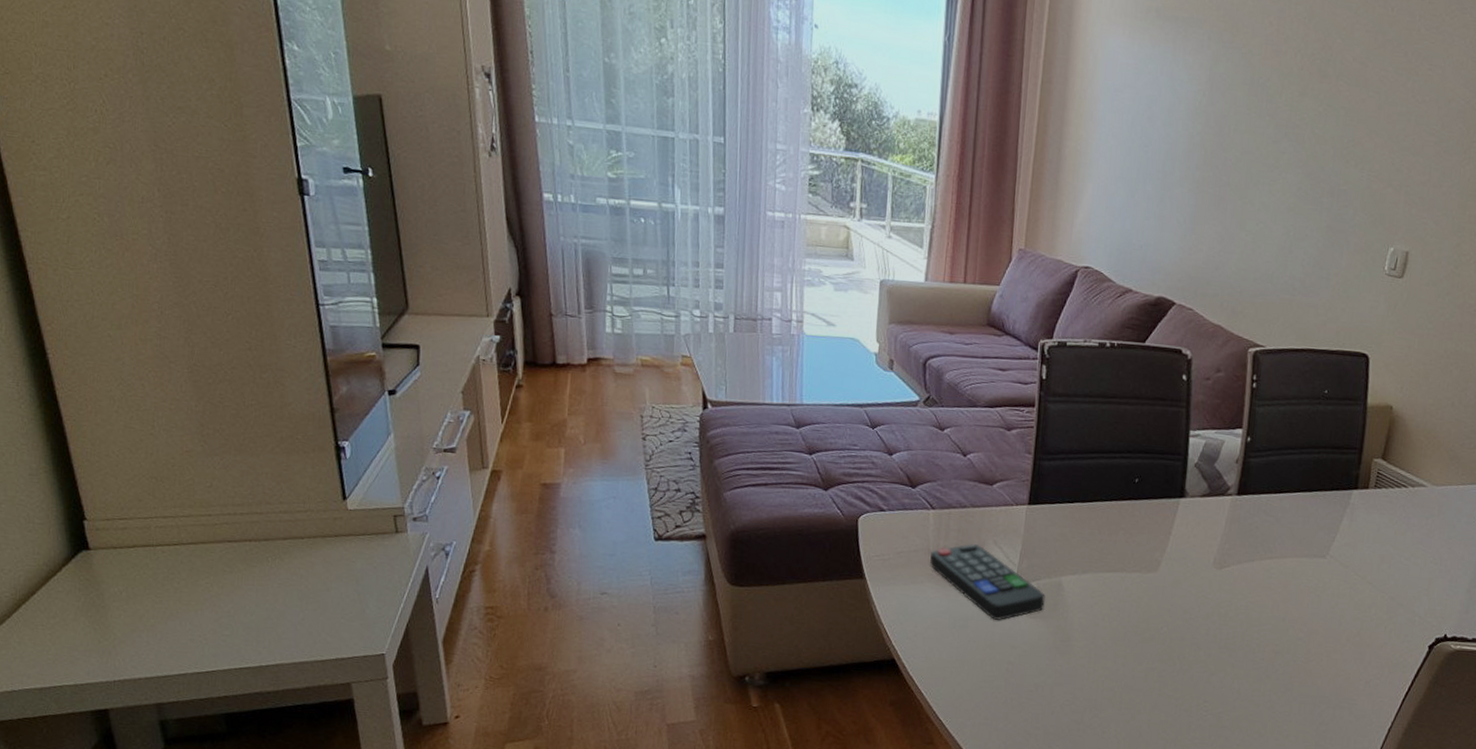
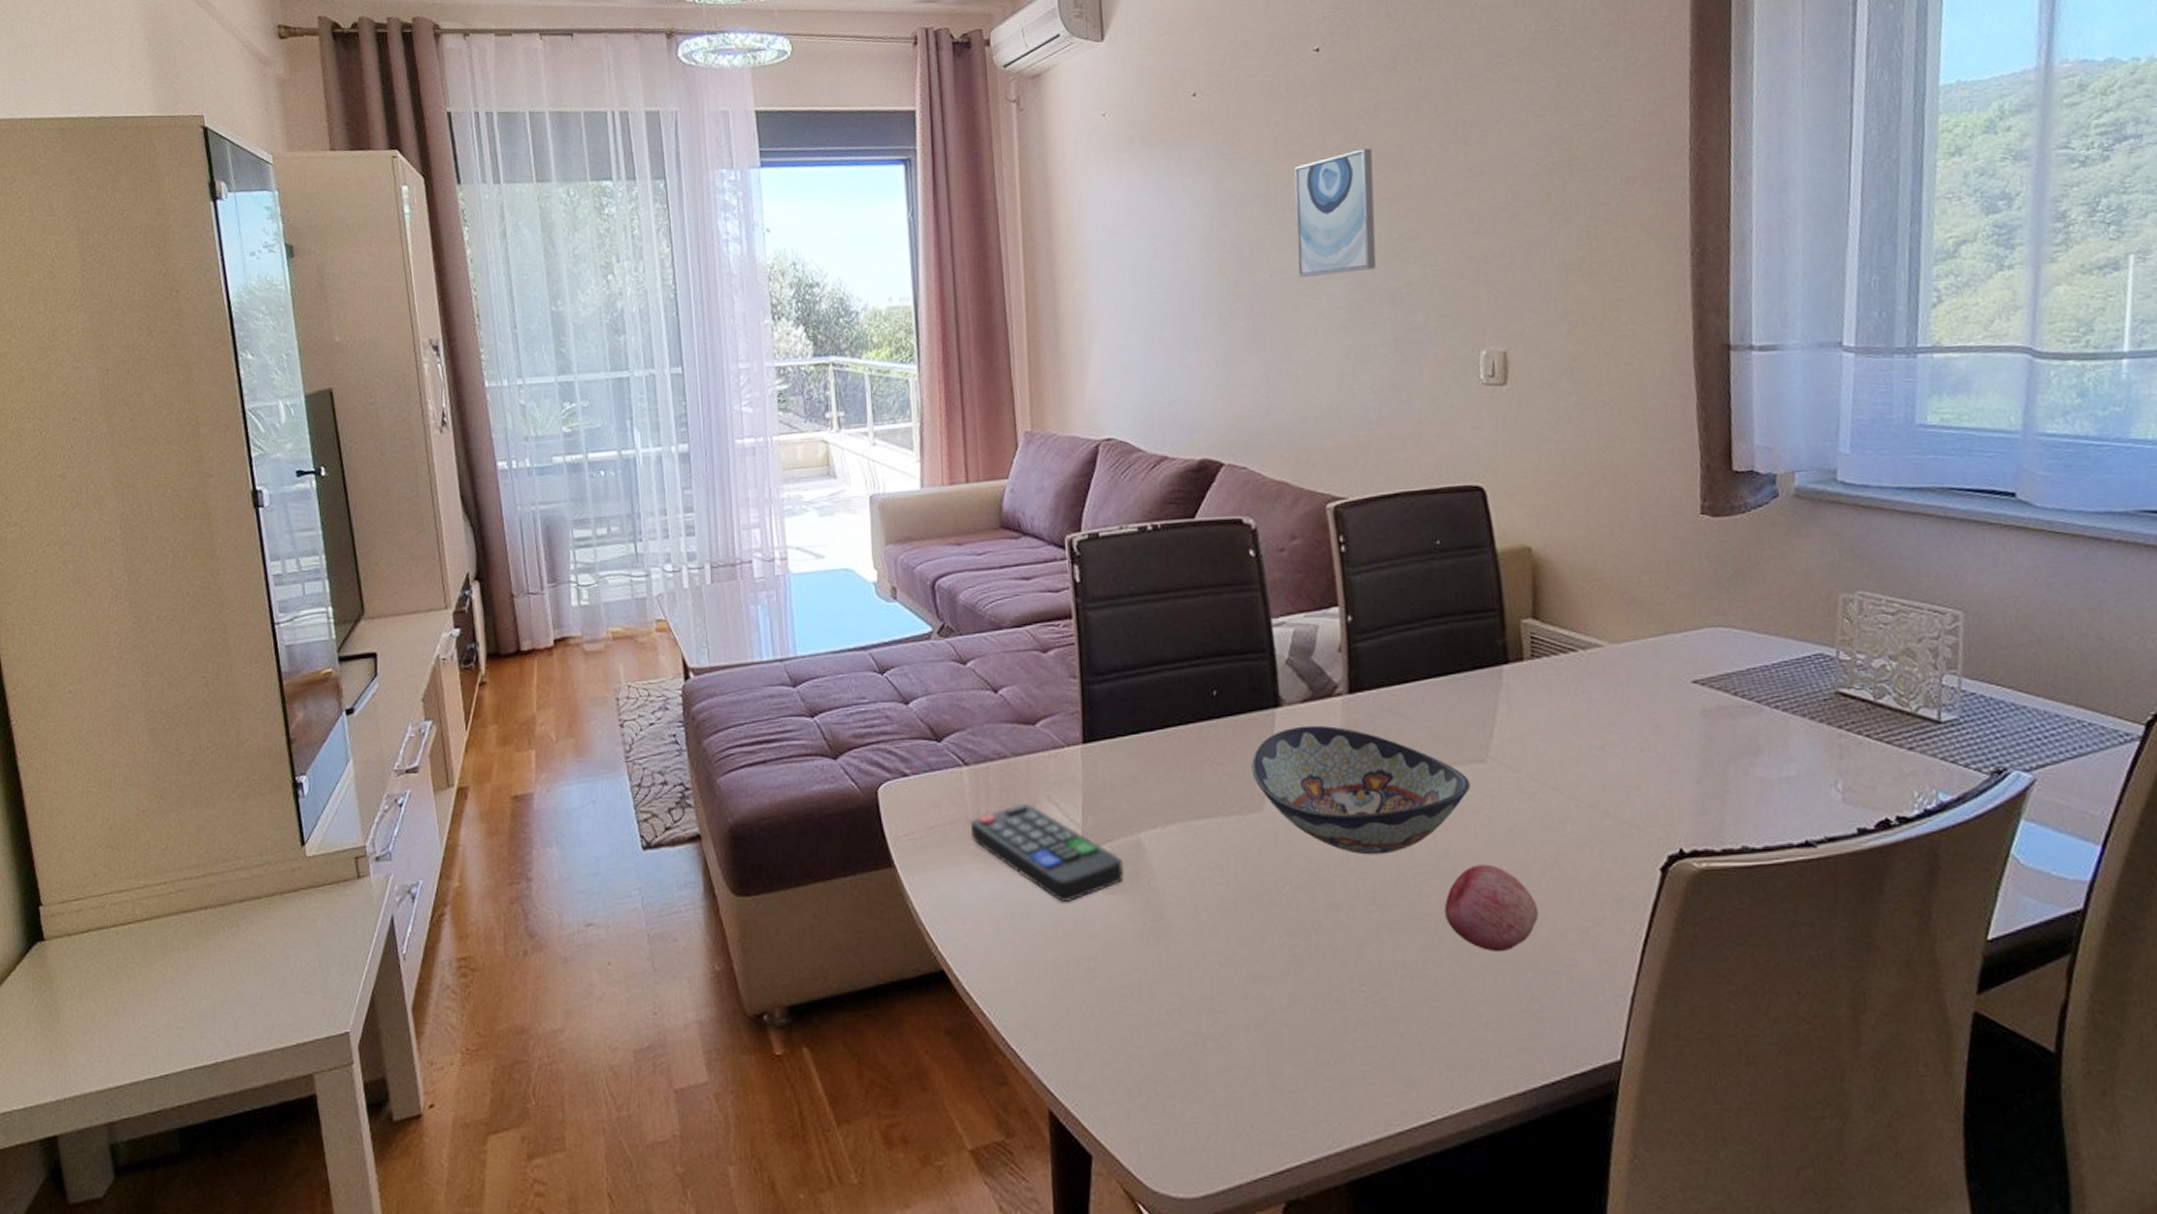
decorative bowl: none [1154,514,1312,614] -> present [1251,725,1471,855]
wall art: none [1263,60,1342,165] -> present [1294,148,1377,277]
fruit: none [1274,629,1340,690] -> present [1444,864,1539,953]

